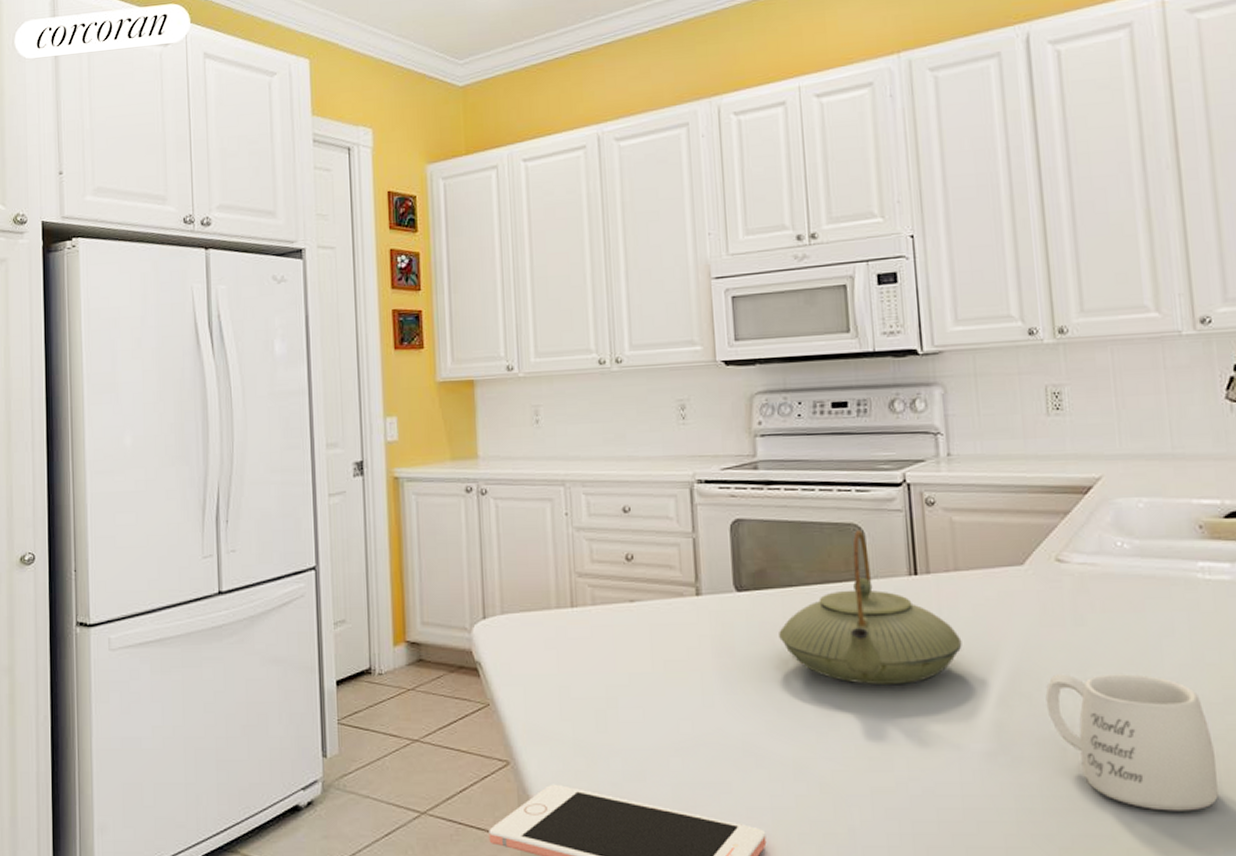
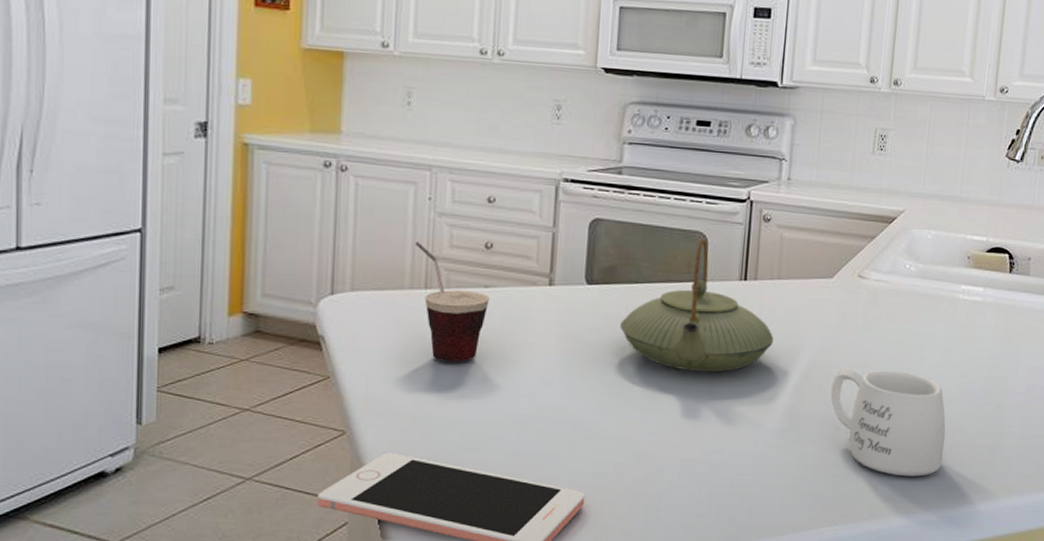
cup: none [557,559,637,684] -> present [415,241,490,362]

